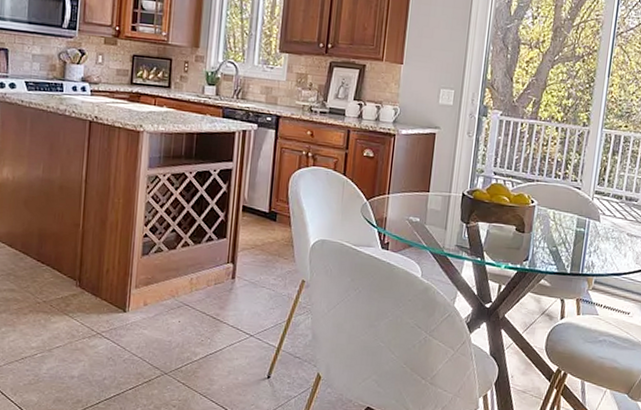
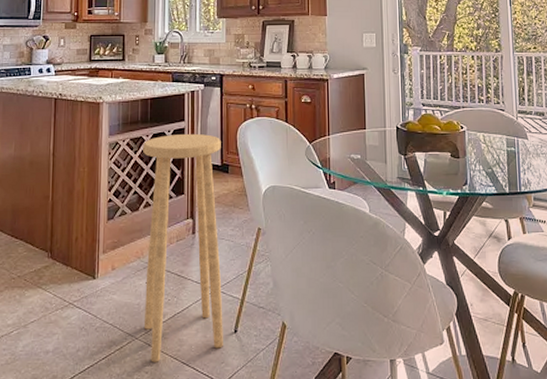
stool: none [174,174,271,398] -> present [143,133,223,363]

